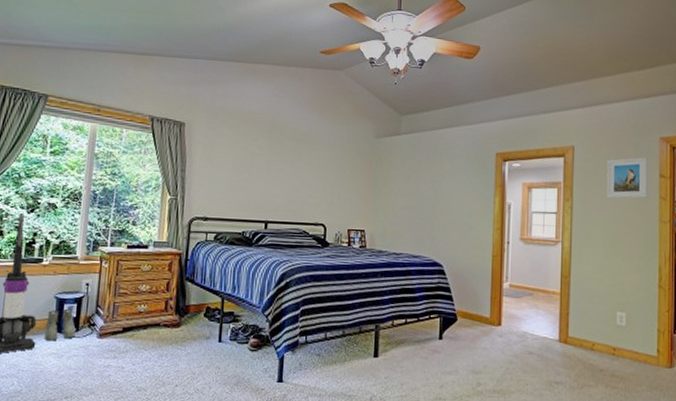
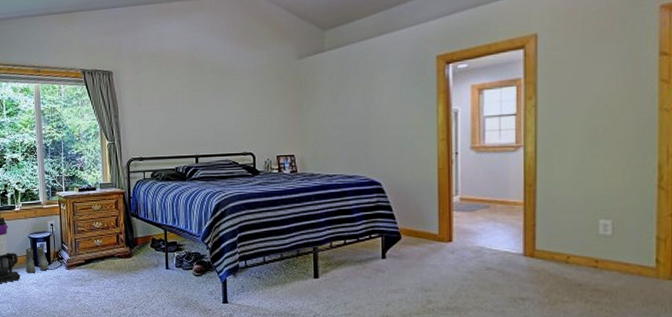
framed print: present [607,157,648,199] -> none [583,33,642,90]

